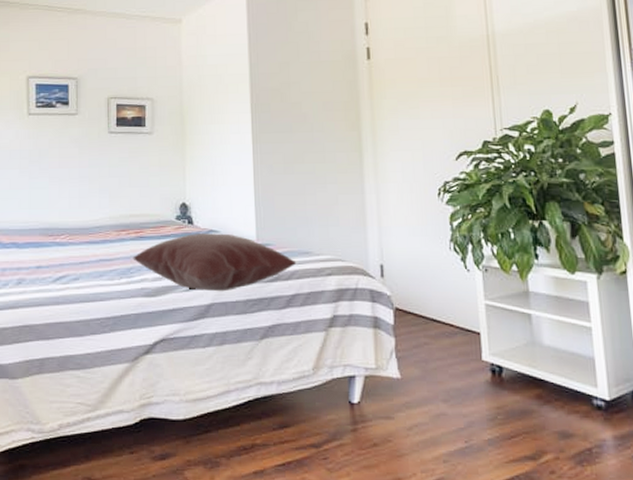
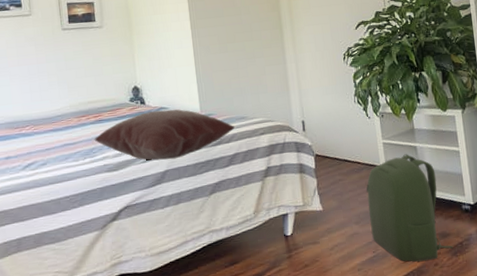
backpack: none [459,322,577,464] -> present [366,154,453,262]

